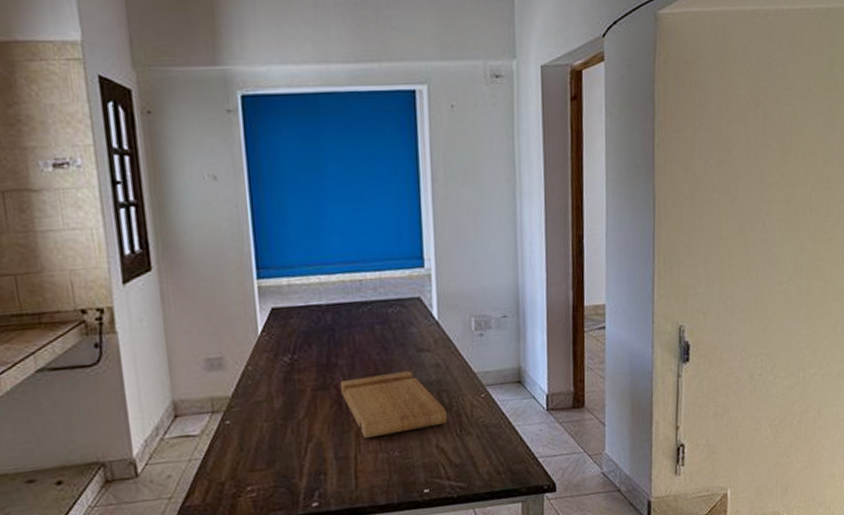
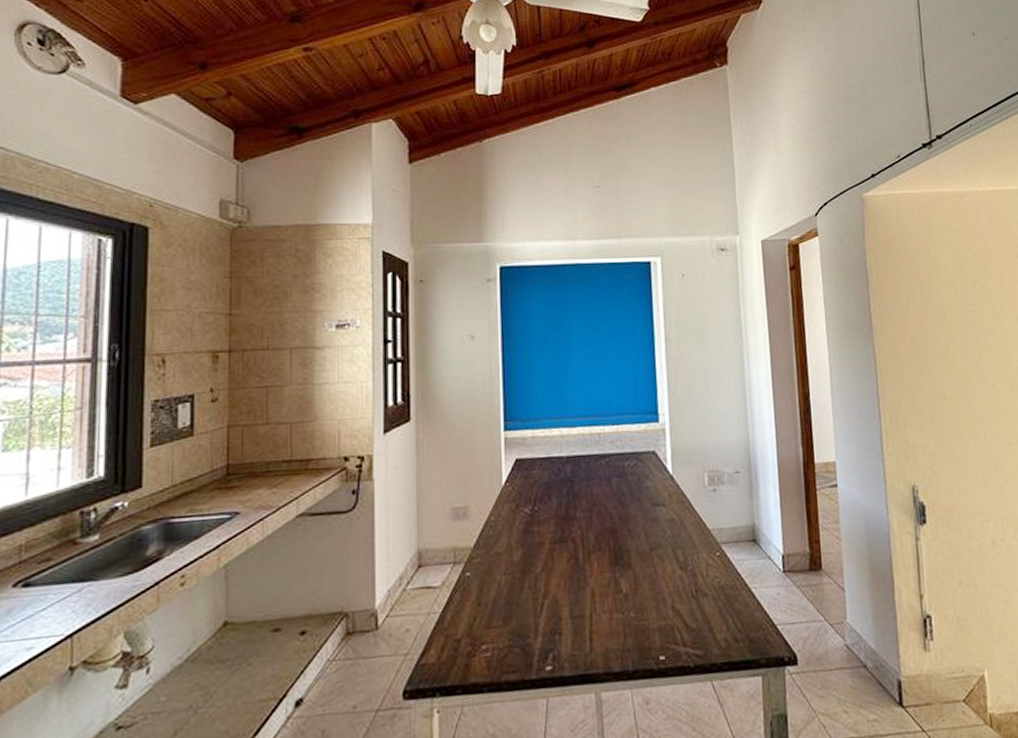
cutting board: present [340,370,448,439] -> none [577,525,683,597]

